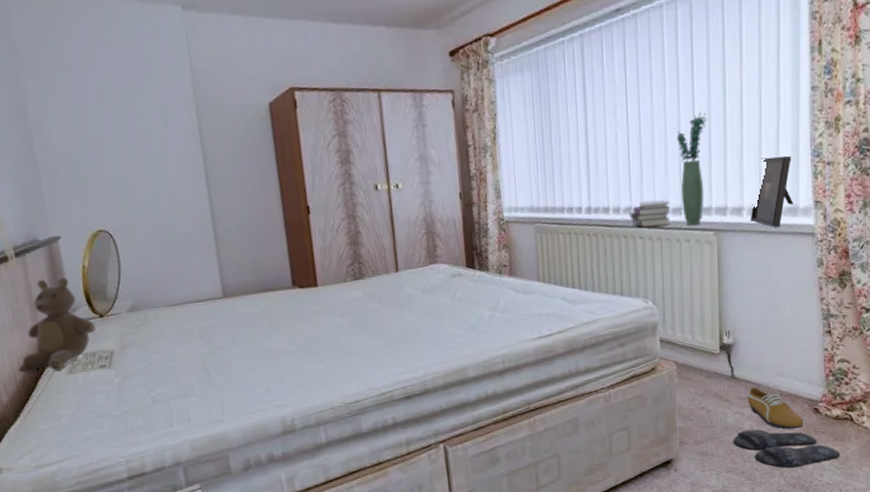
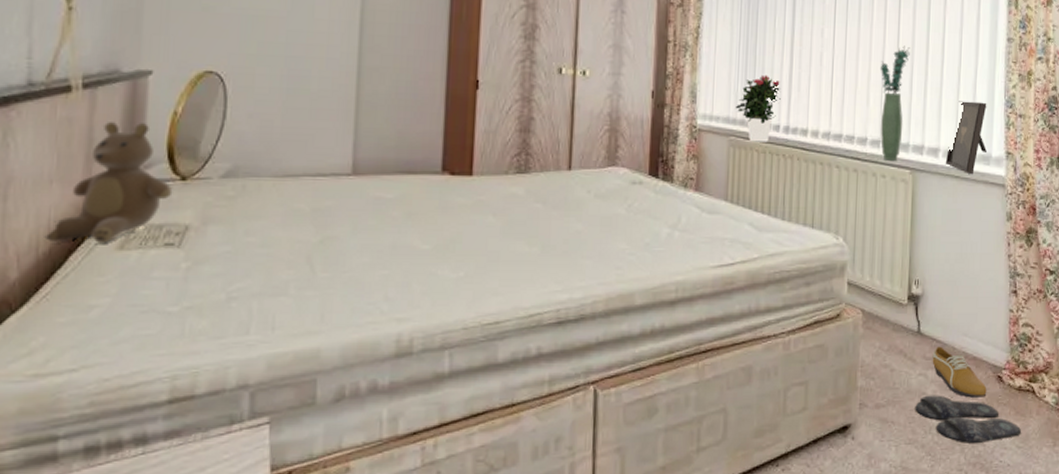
potted flower: none [538,162,580,226] -> present [736,74,781,142]
books: present [630,199,670,228] -> none [828,128,869,157]

